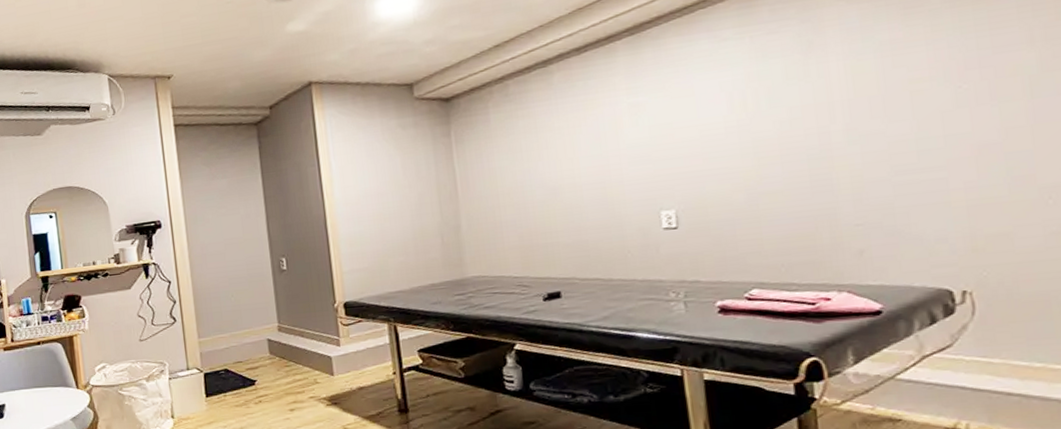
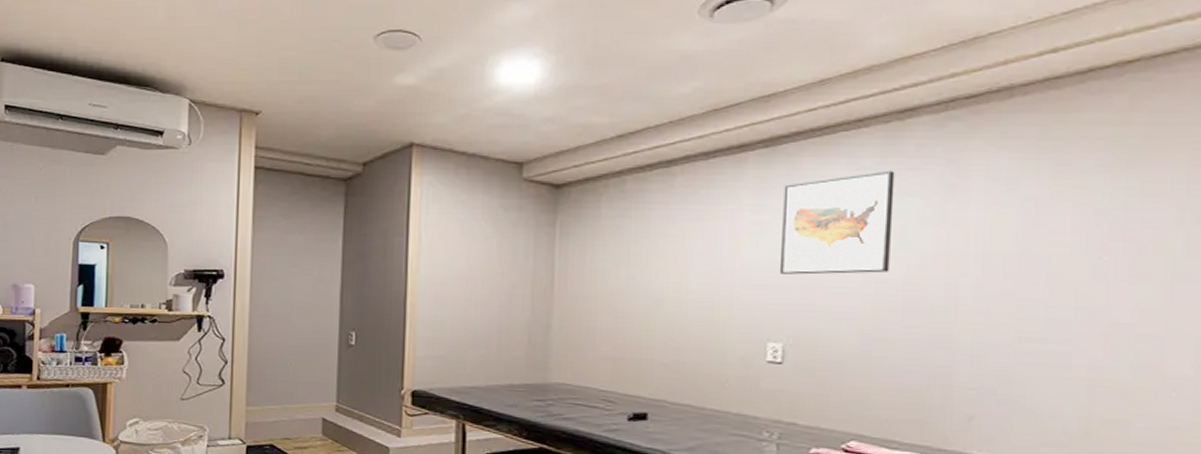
wall art: none [654,37,764,148] -> present [779,171,895,275]

